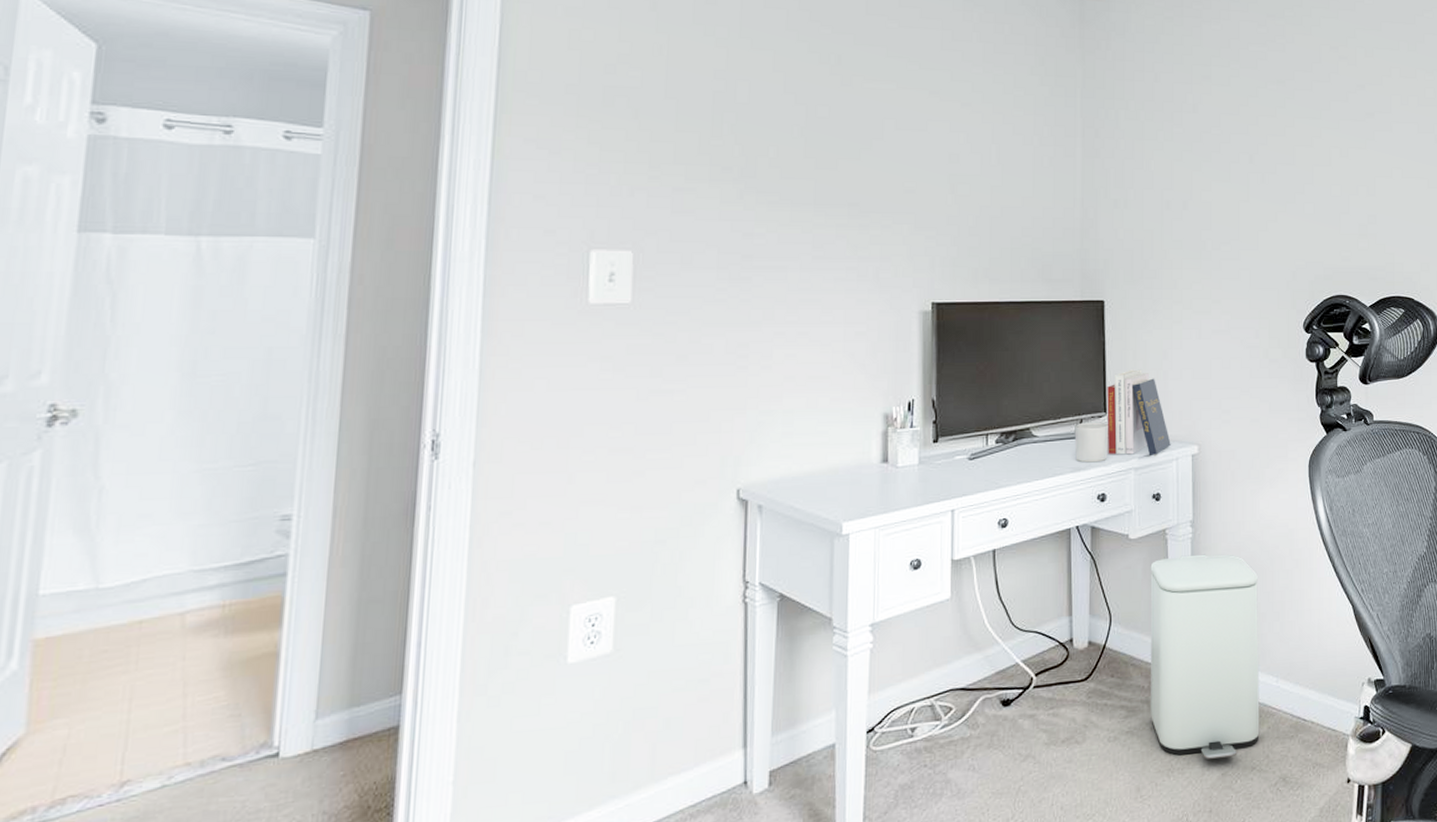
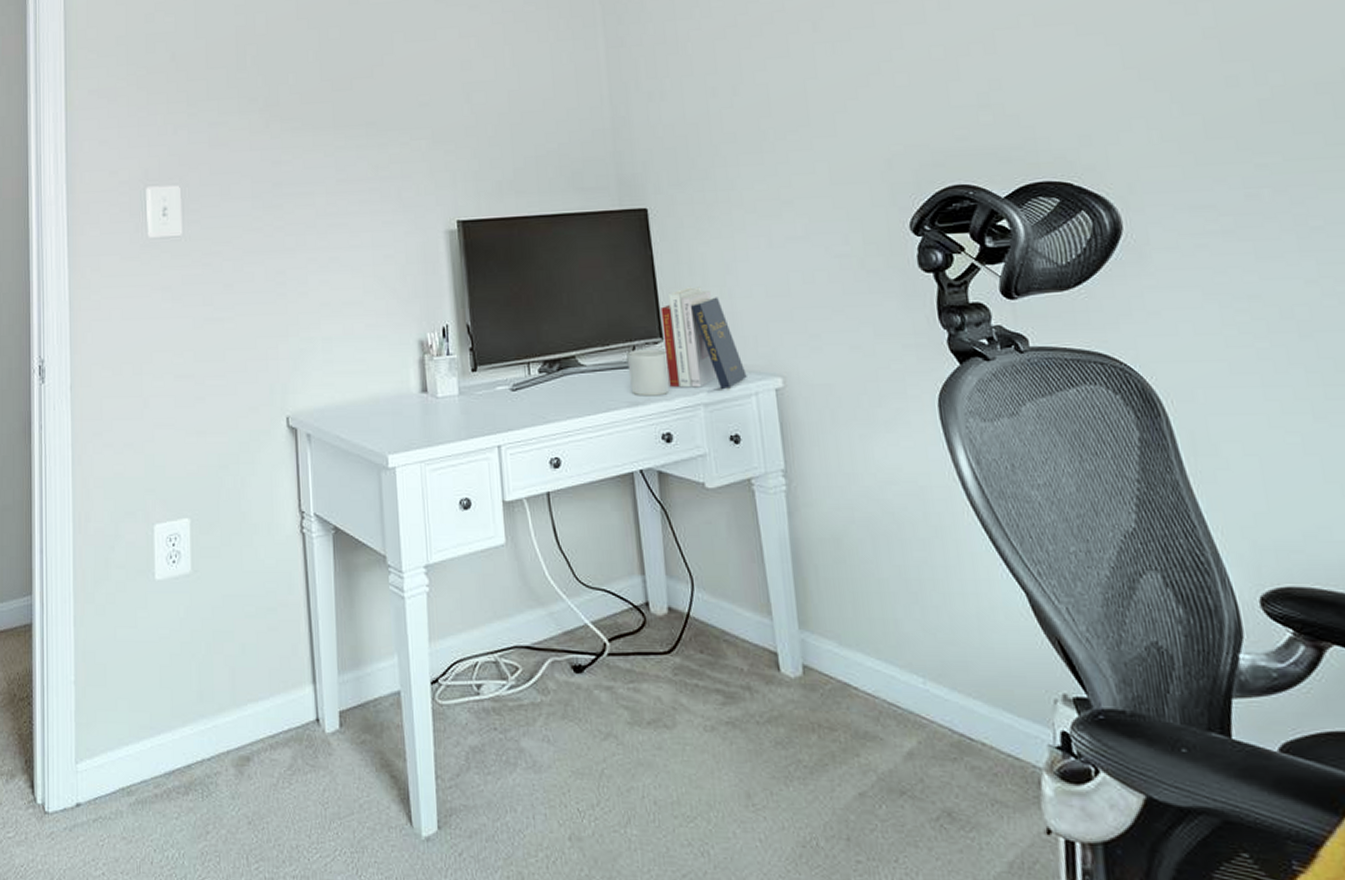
pedal bin: present [1150,554,1260,759] -> none [736,512,907,773]

